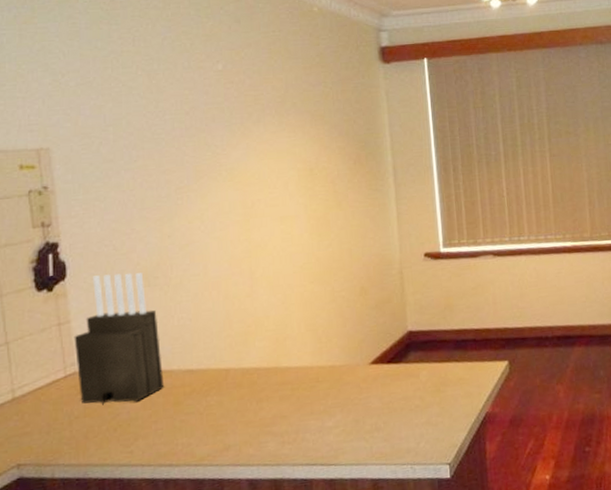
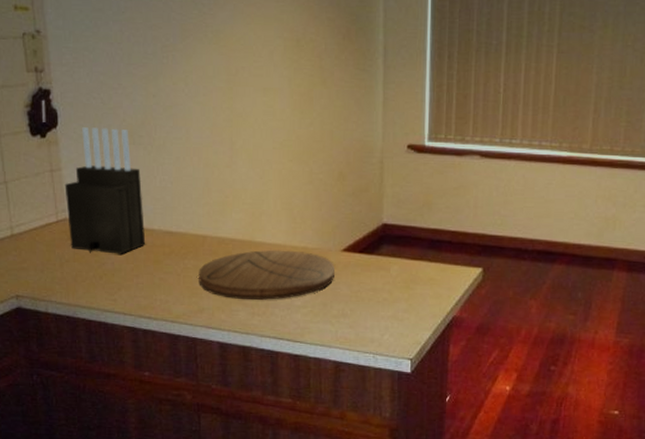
cutting board: none [223,370,365,431] -> present [199,250,335,300]

